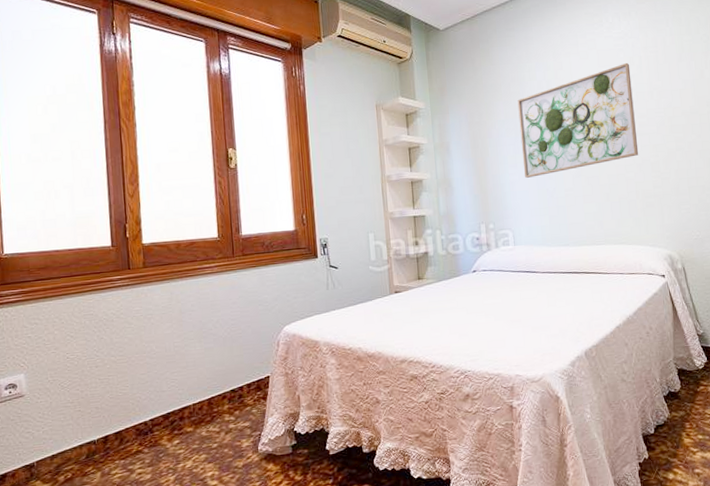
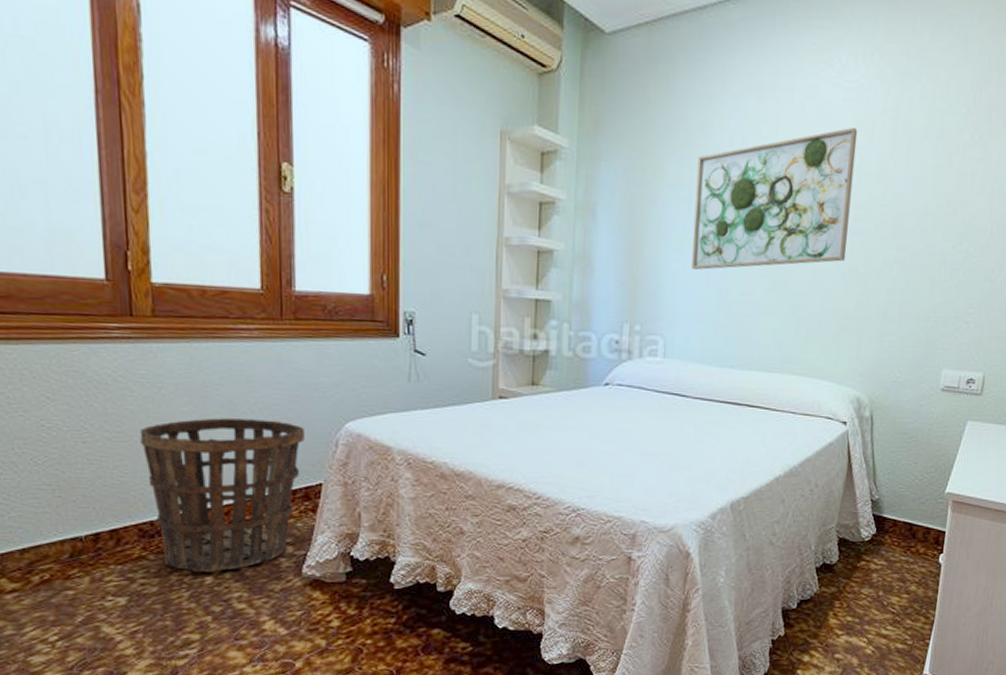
basket: none [136,331,255,459] -> present [139,418,305,573]

